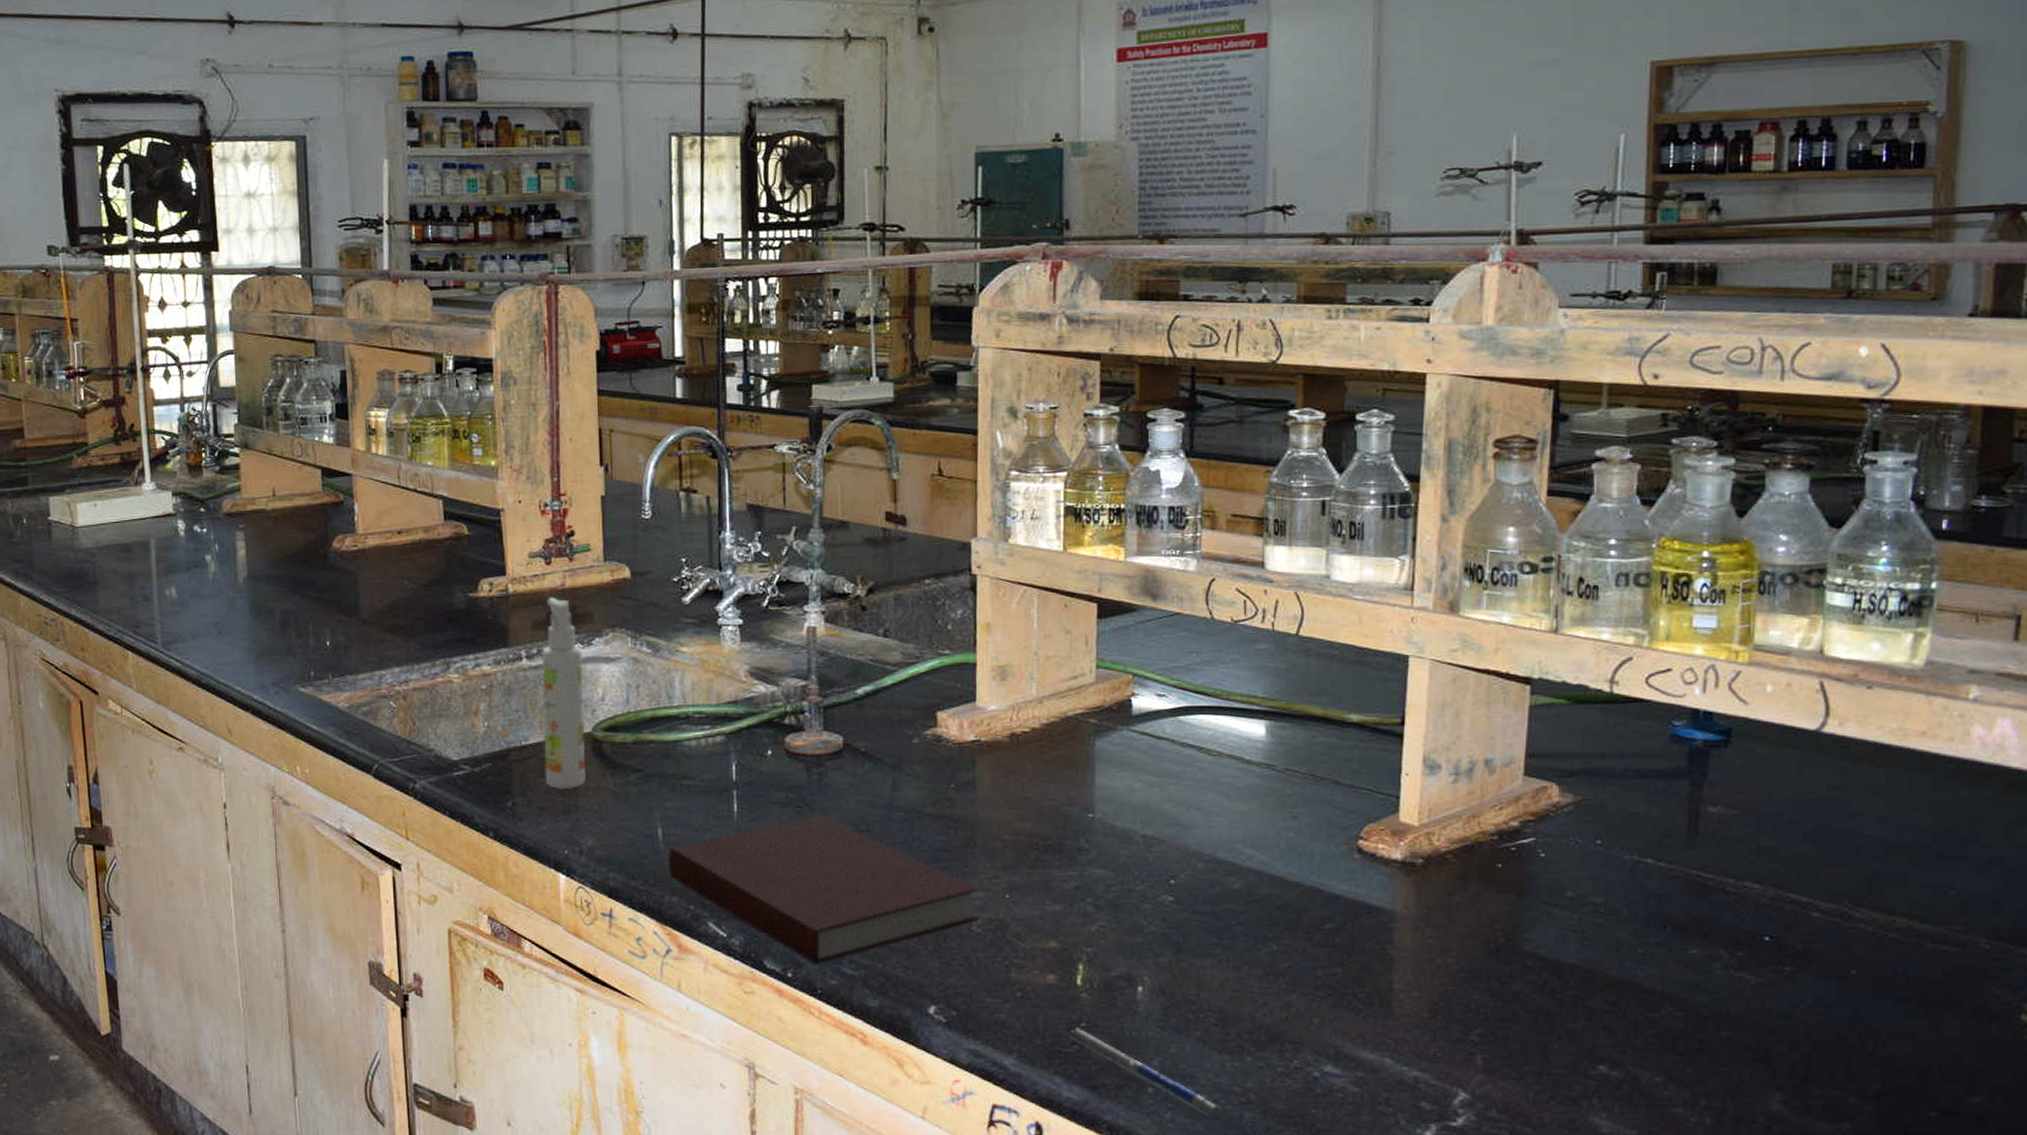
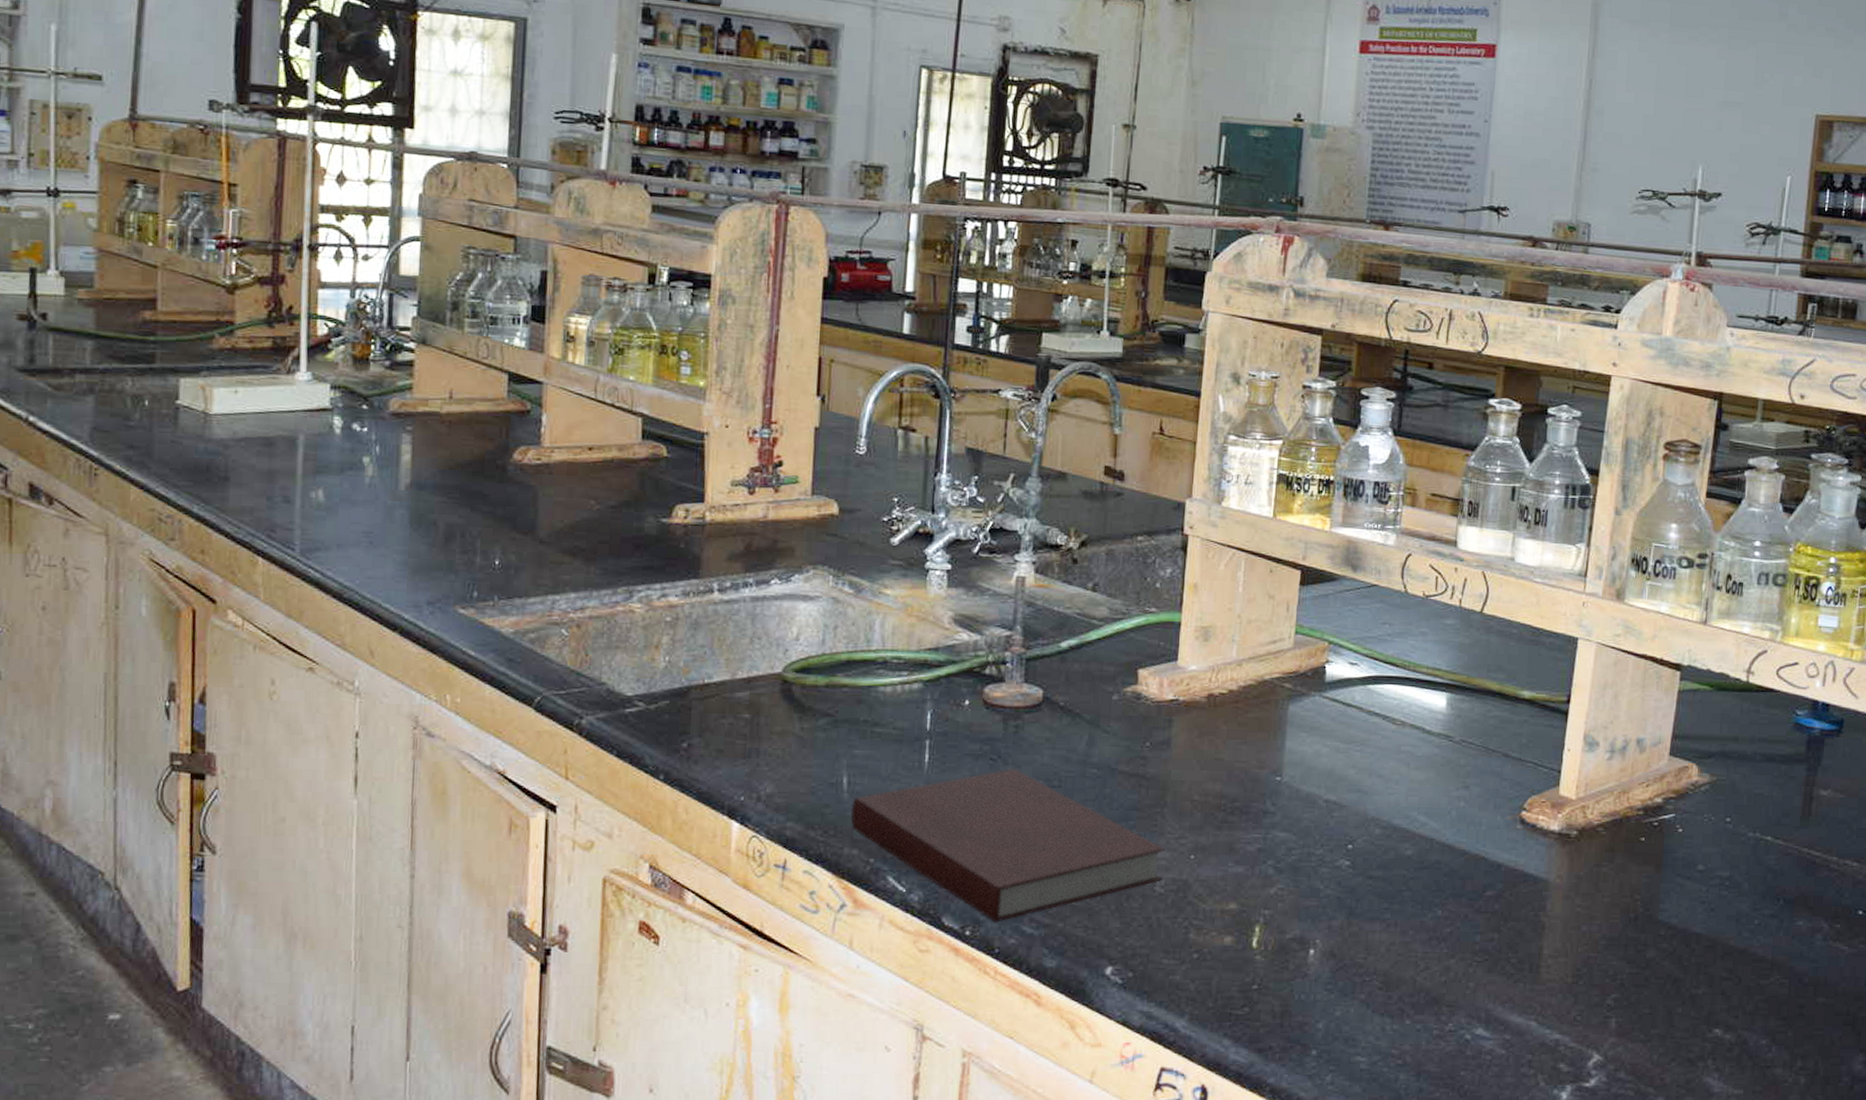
spray bottle: present [541,597,586,790] -> none [726,528,780,732]
pen: present [1069,1028,1222,1115] -> none [1241,990,1379,1077]

